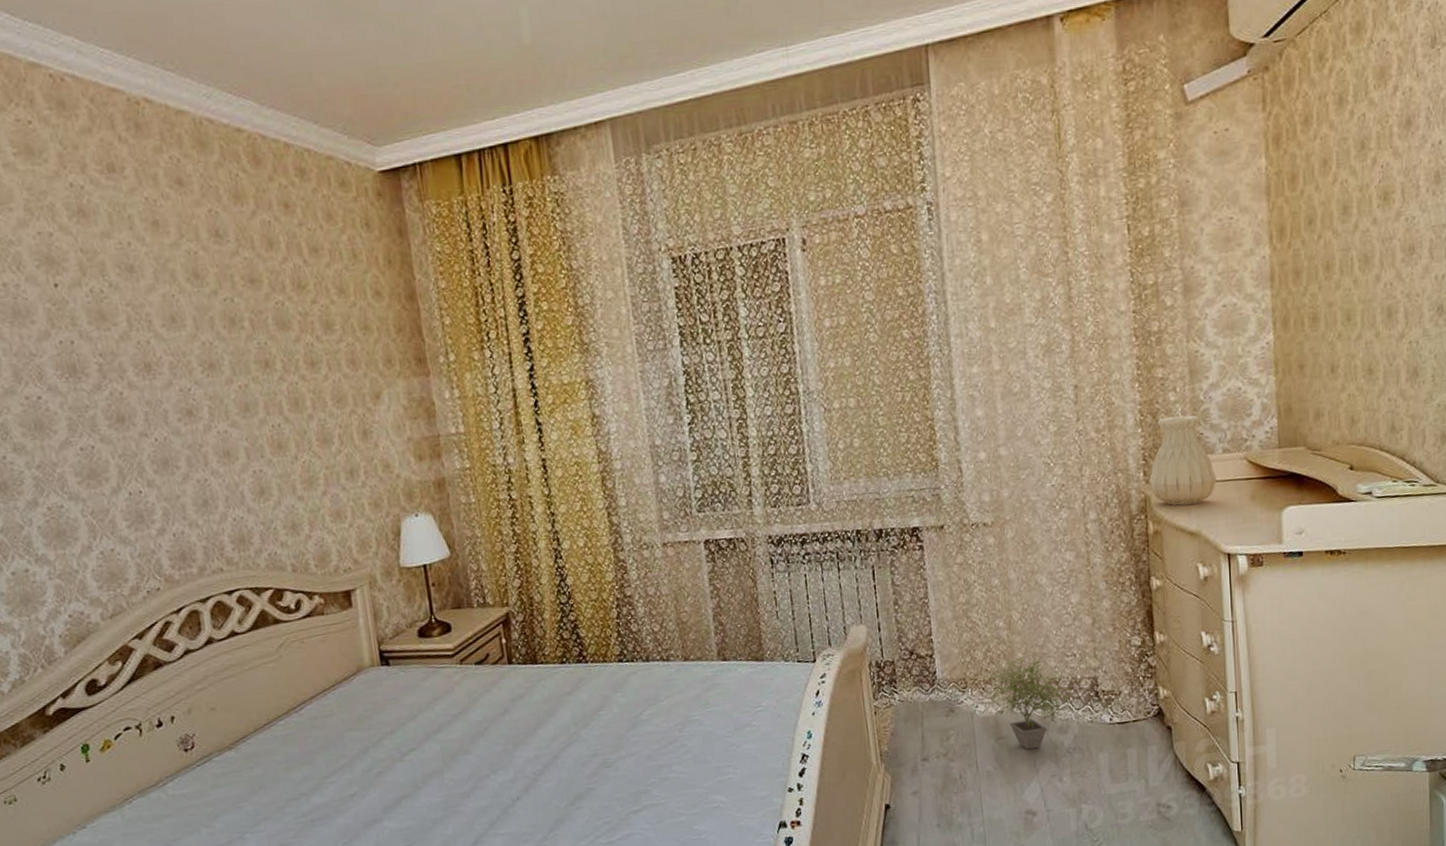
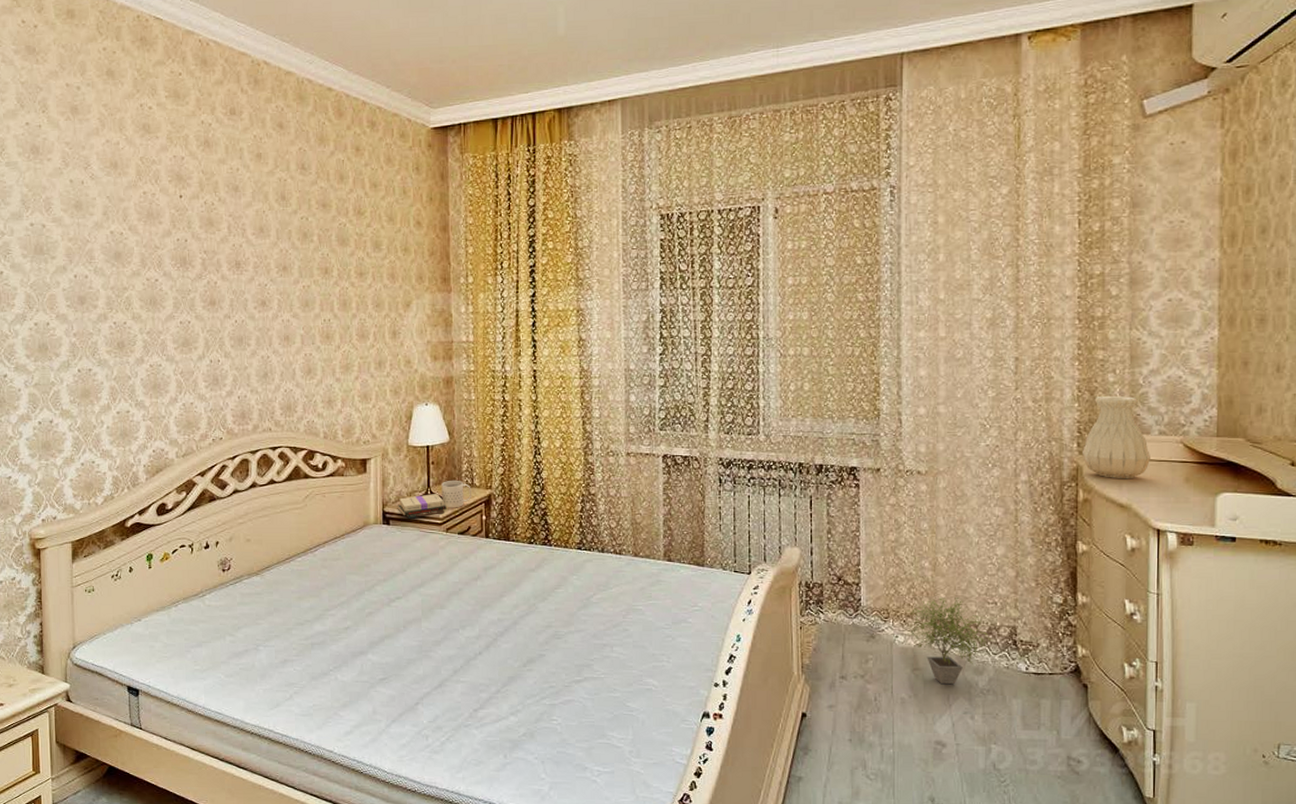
books: none [396,621,457,655] -> present [397,494,447,519]
mug: none [447,601,486,636] -> present [441,480,471,508]

